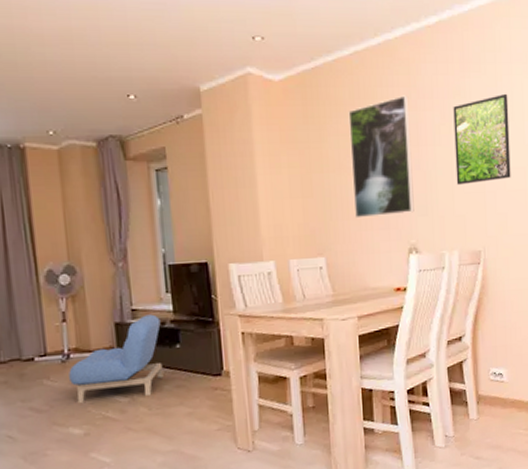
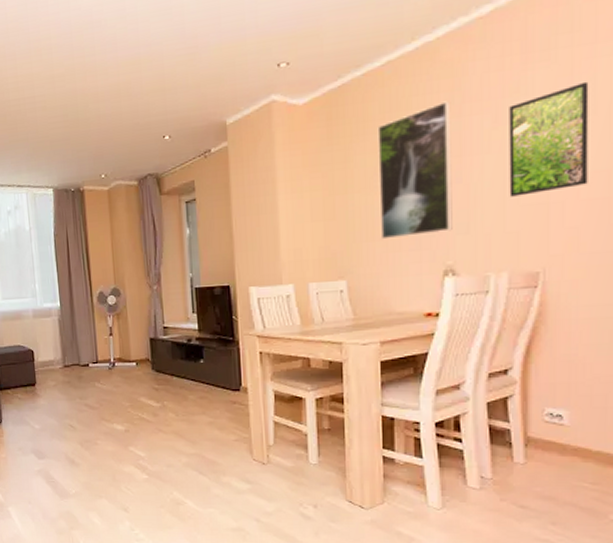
armchair: present [69,314,164,404] -> none [114,332,189,405]

